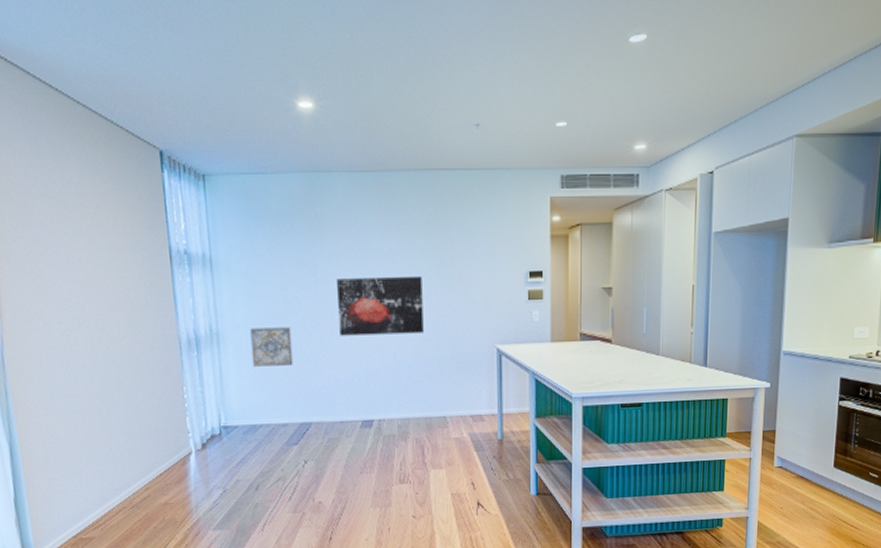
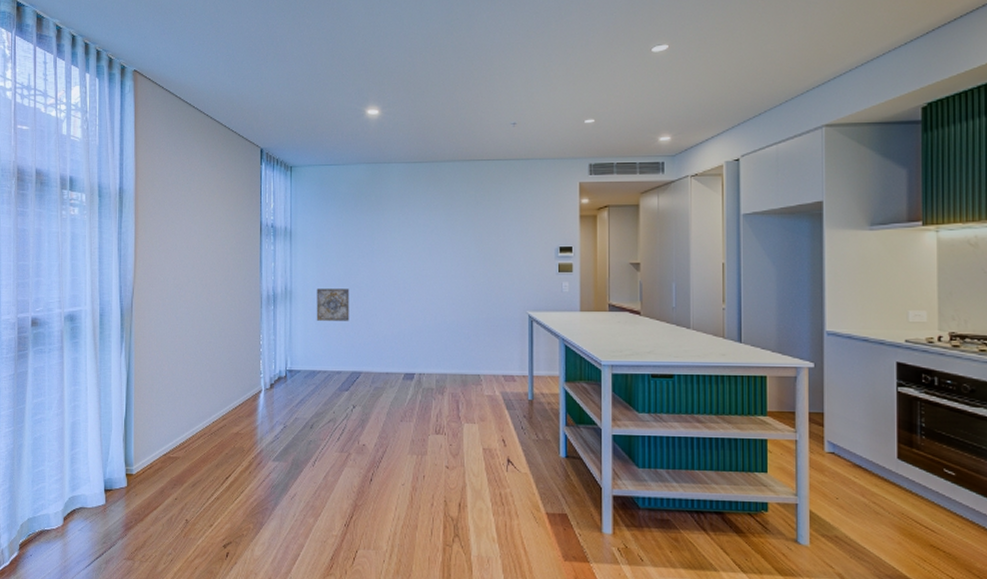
wall art: present [337,275,424,336] -> none [390,248,462,298]

